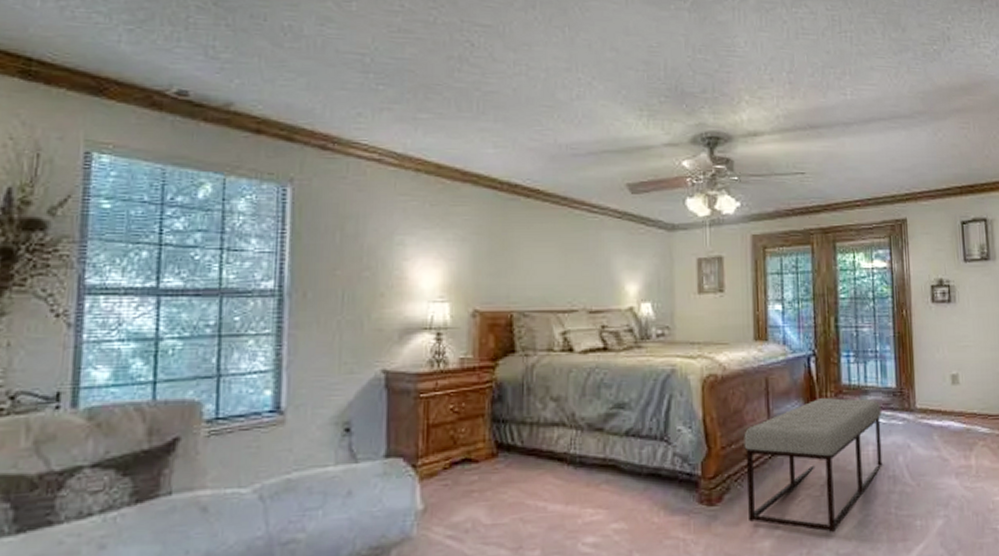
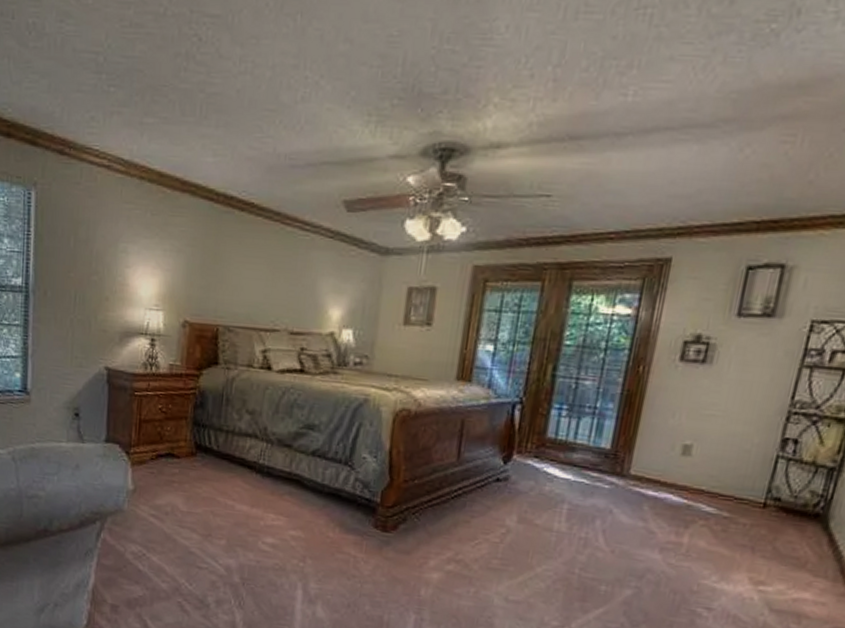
bench: present [744,398,883,533] -> none [420,448,588,580]

